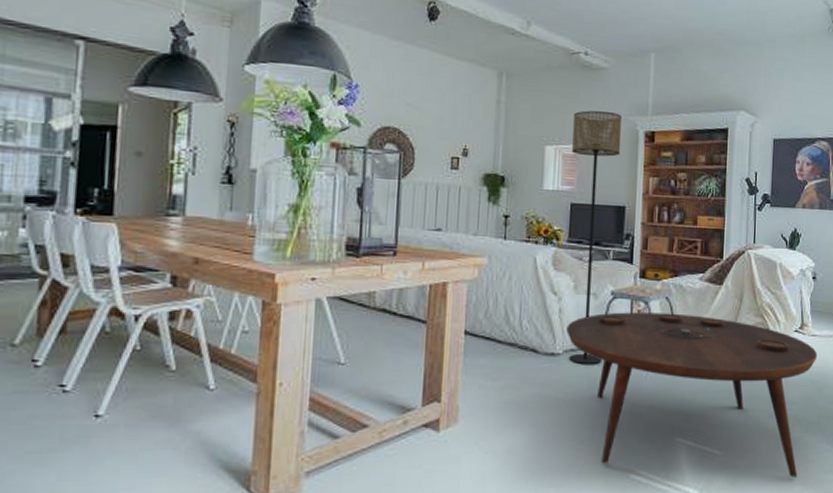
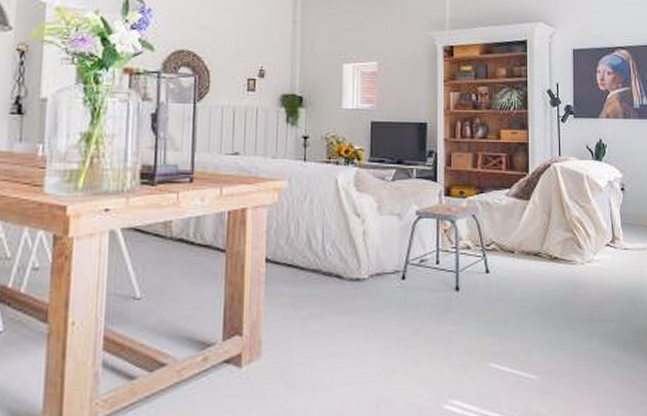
coffee table: present [566,312,818,478] -> none [371,231,631,401]
floor lamp: present [569,110,623,365] -> none [370,26,420,290]

